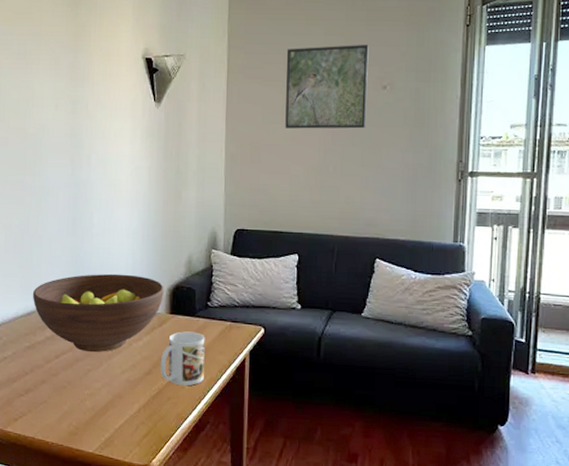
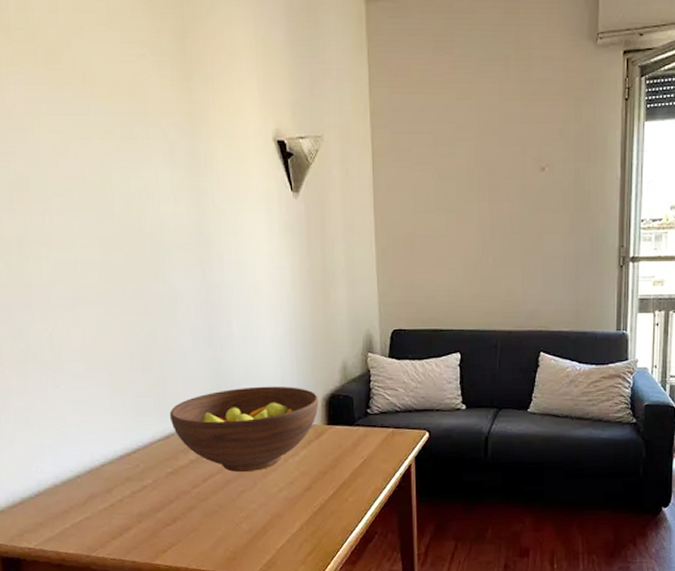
mug: present [160,331,205,386] -> none [320,442,368,499]
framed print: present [285,44,369,129] -> none [436,121,525,217]

